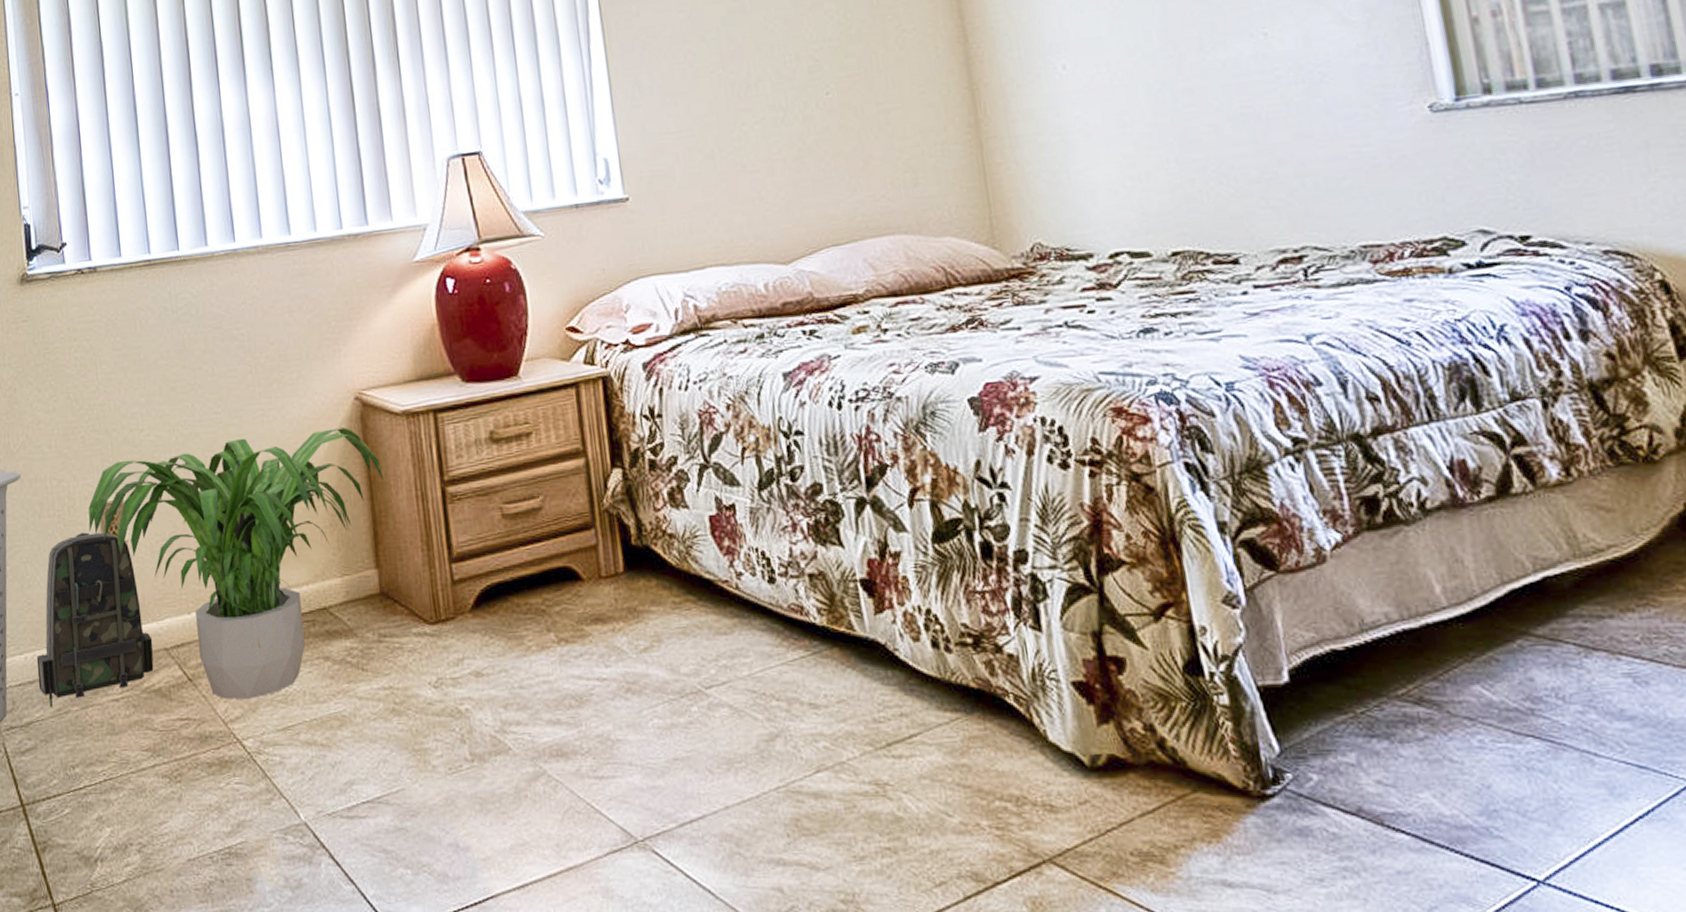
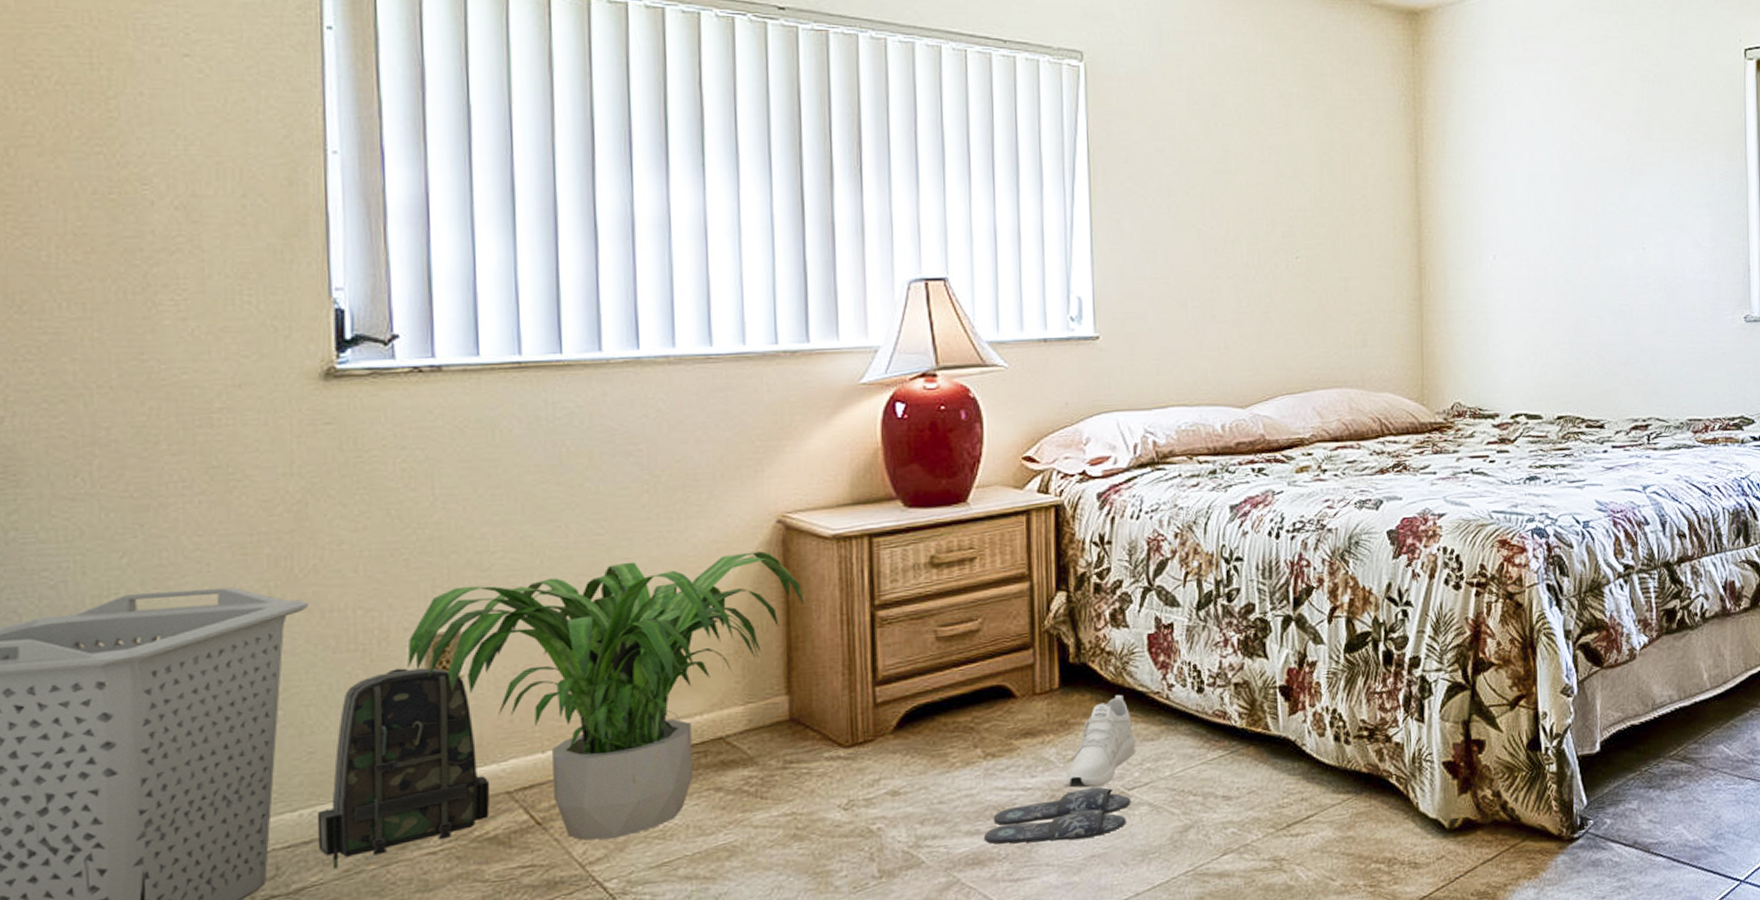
slippers: none [565,682,709,739] -> present [984,787,1130,844]
shoe: none [637,581,709,683] -> present [1062,694,1136,788]

